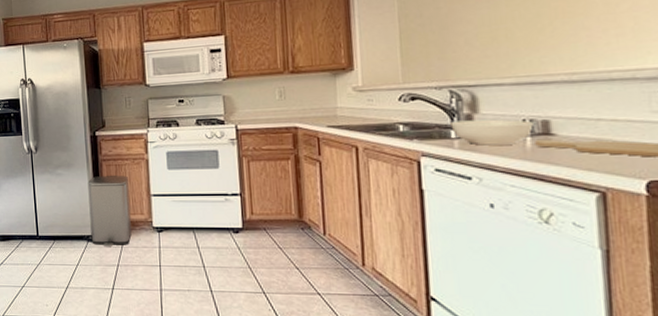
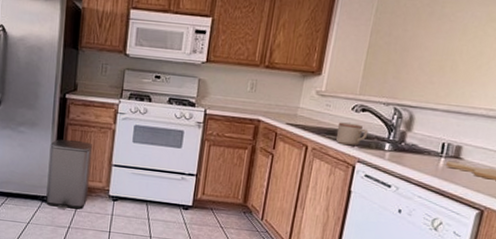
mug: none [386,114,426,140] -> present [336,122,369,147]
bowl: present [450,119,534,146] -> none [387,135,450,163]

